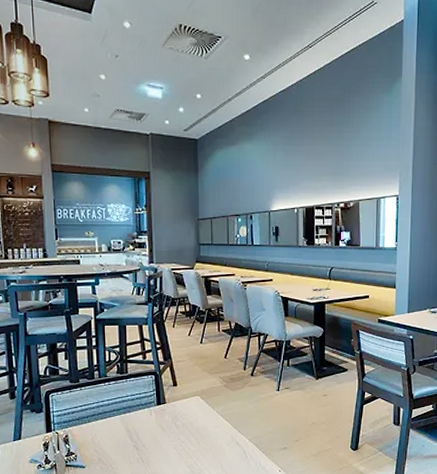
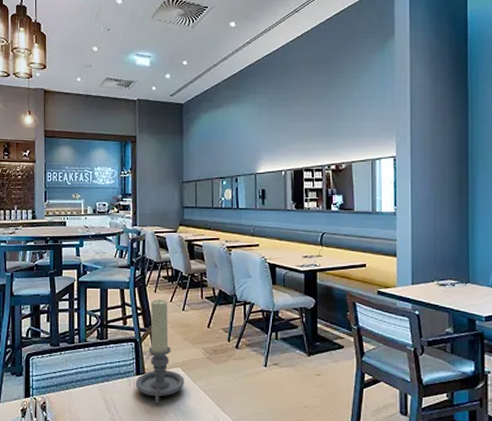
candle holder: none [156,333,203,430] -> present [135,299,184,404]

